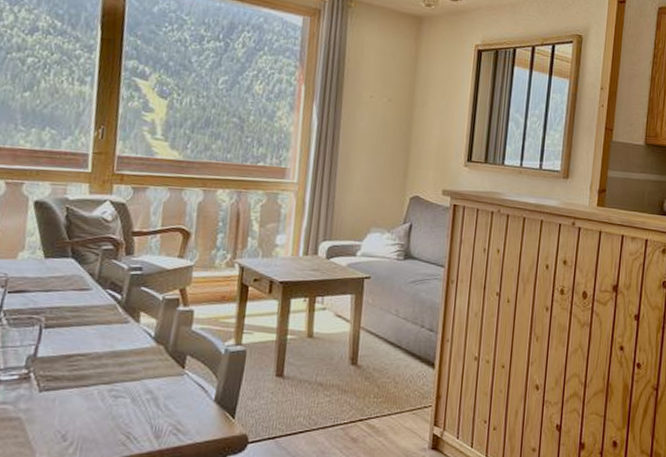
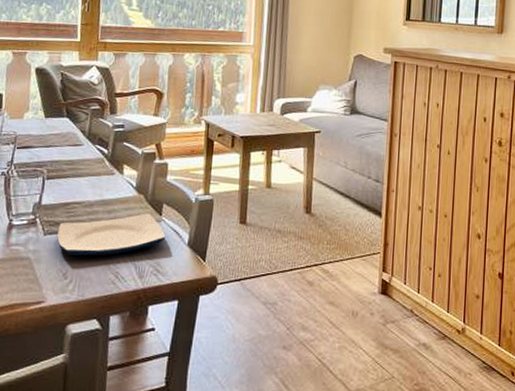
plate: none [55,366,189,415] -> present [57,213,166,256]

